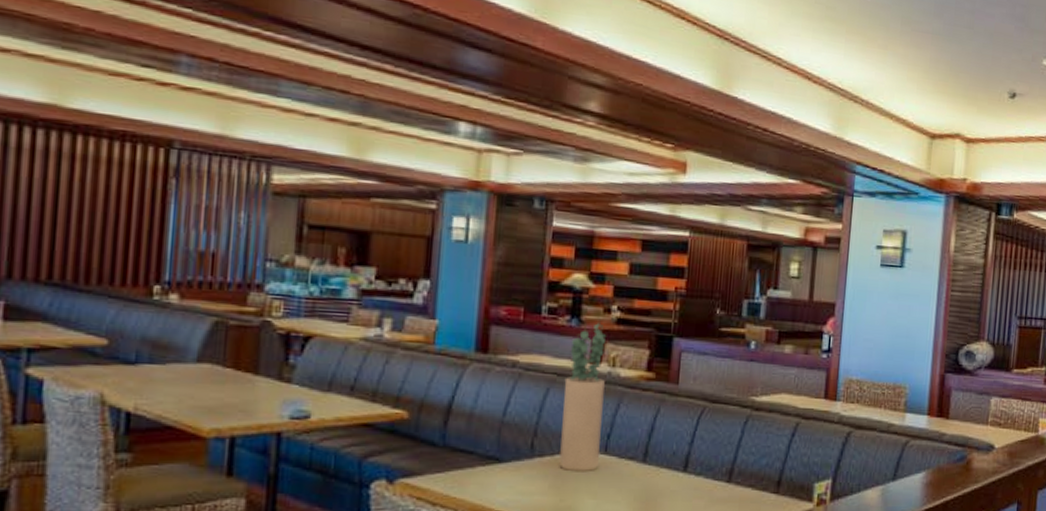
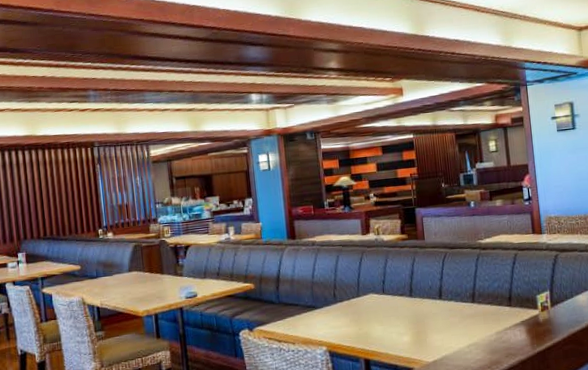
vase: present [559,315,607,472] -> none [347,202,380,309]

